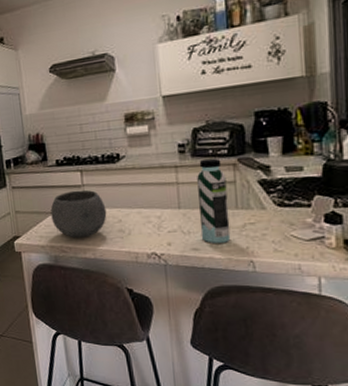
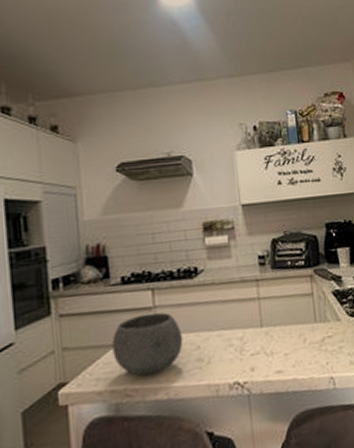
water bottle: present [197,158,231,244] -> none [277,270,312,363]

